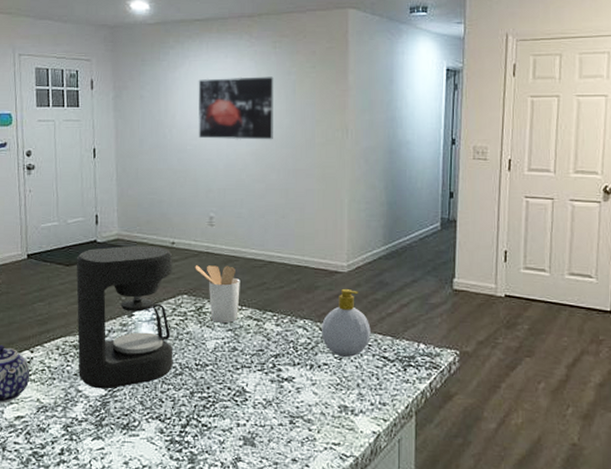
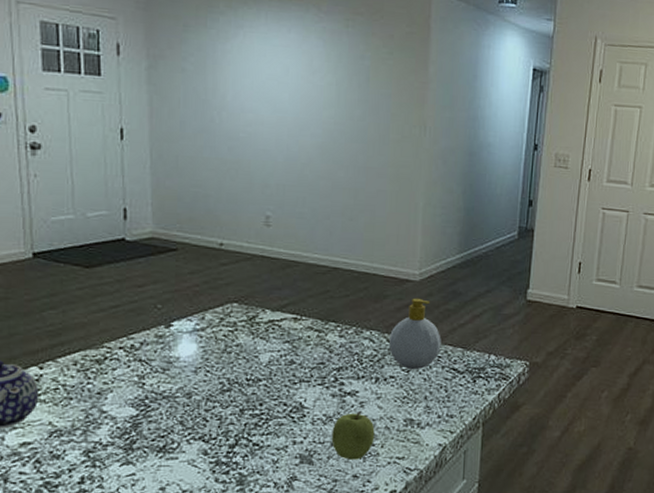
coffee maker: present [76,245,173,389] -> none [98,246,221,409]
utensil holder: present [195,265,240,323] -> none [247,270,300,334]
wall art: present [197,76,274,140] -> none [253,55,345,133]
fruit: none [271,397,311,444] -> present [331,411,375,460]

